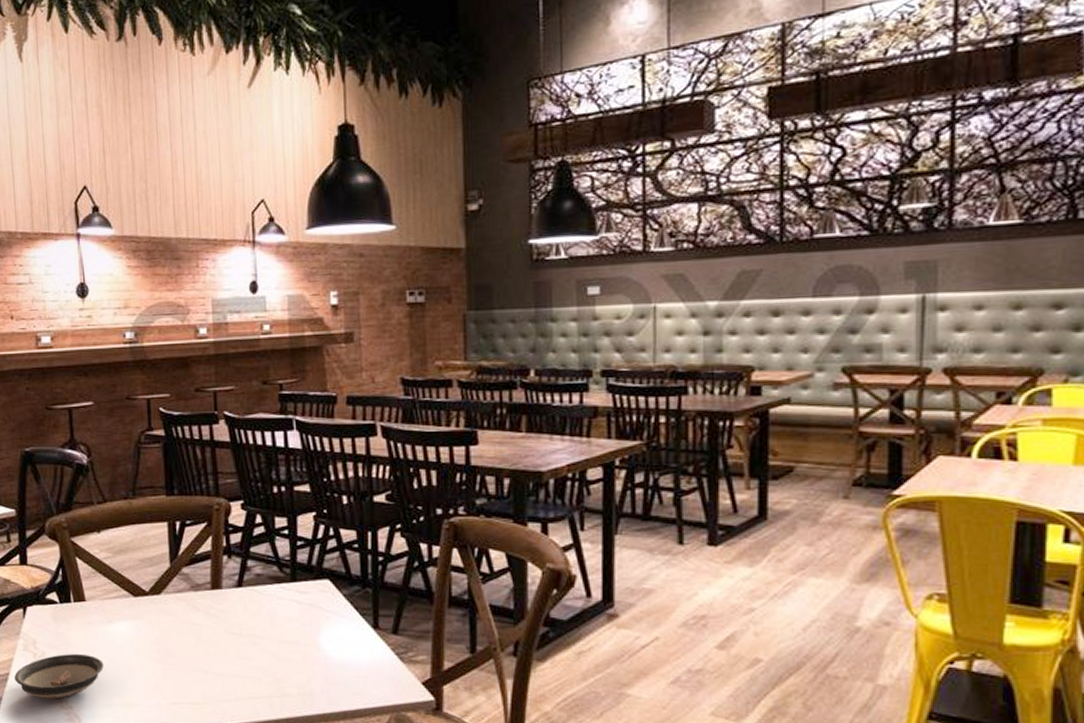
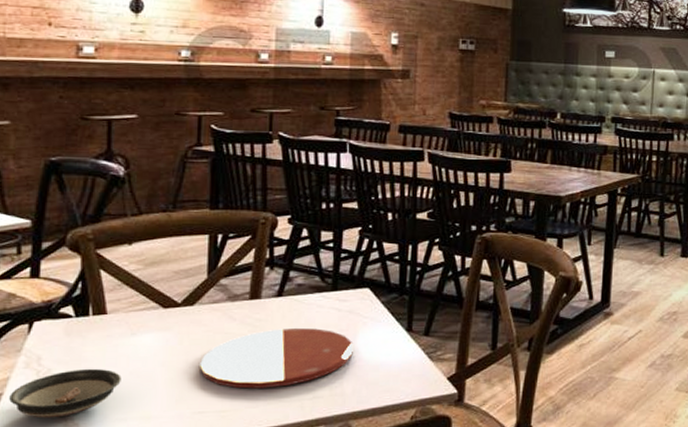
plate: none [171,621,318,683] -> present [200,328,353,389]

